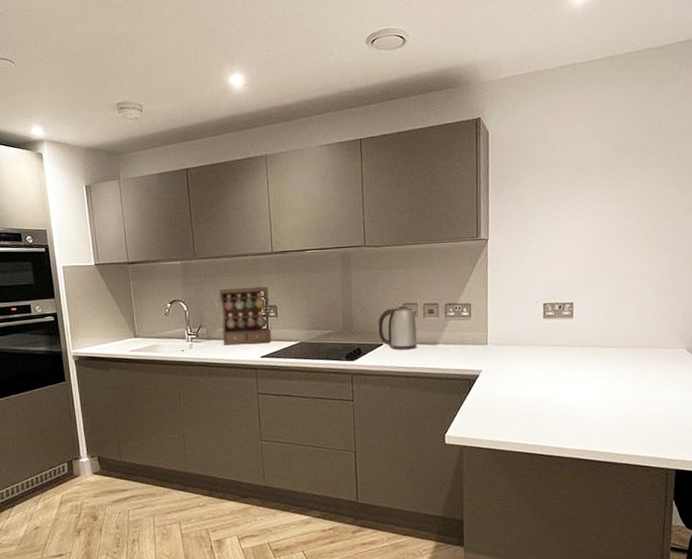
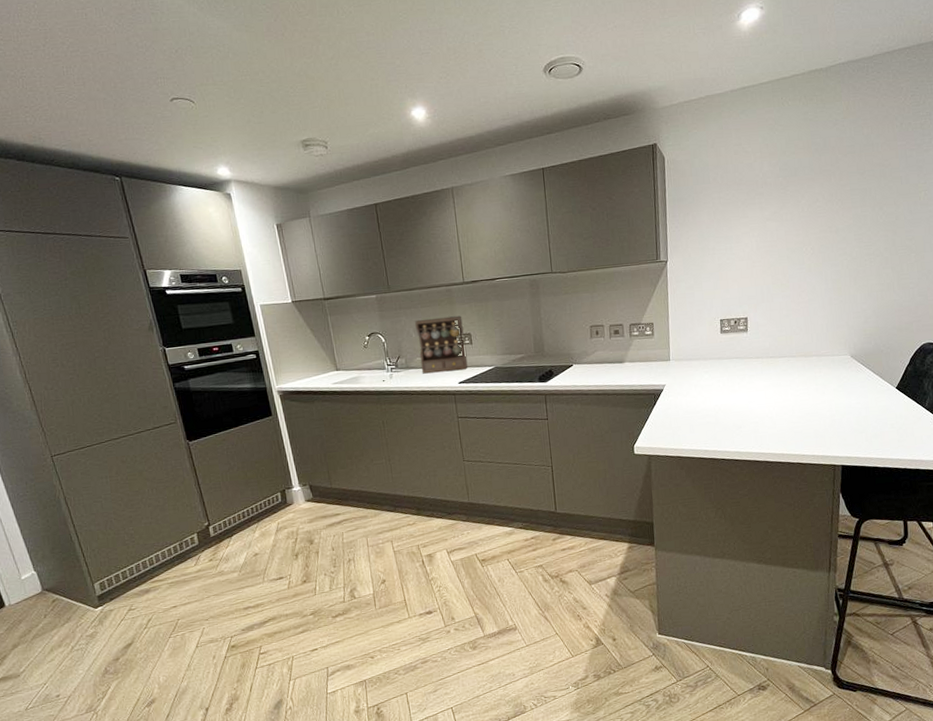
kettle: present [378,306,418,350] -> none [567,328,606,370]

